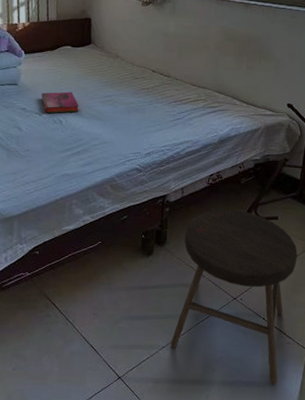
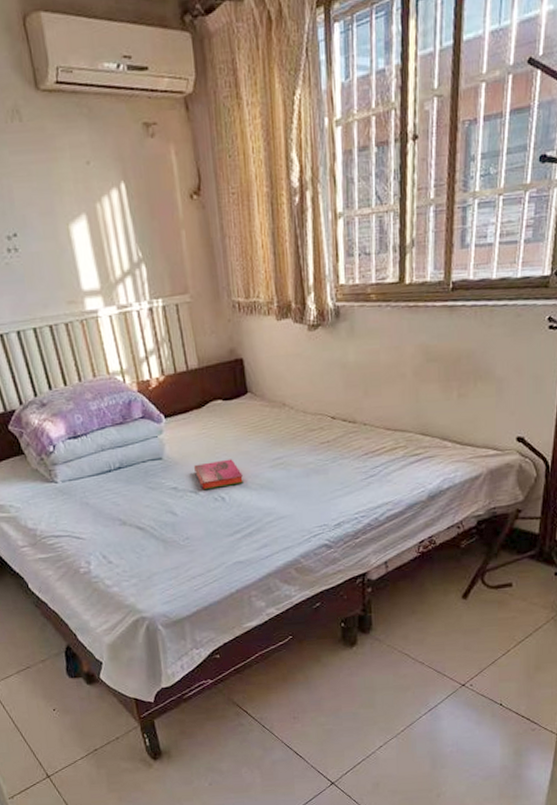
stool: present [171,209,297,385] -> none [389,580,540,777]

